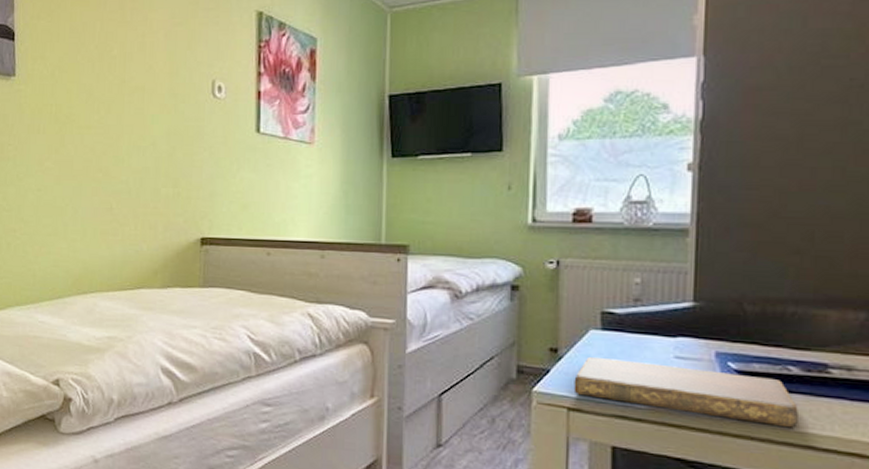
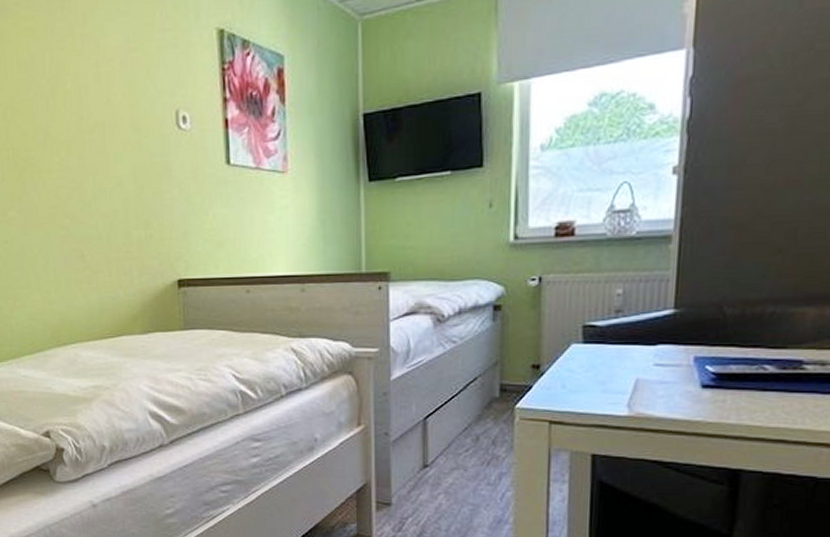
notebook: present [573,357,798,428] -> none [555,371,772,424]

